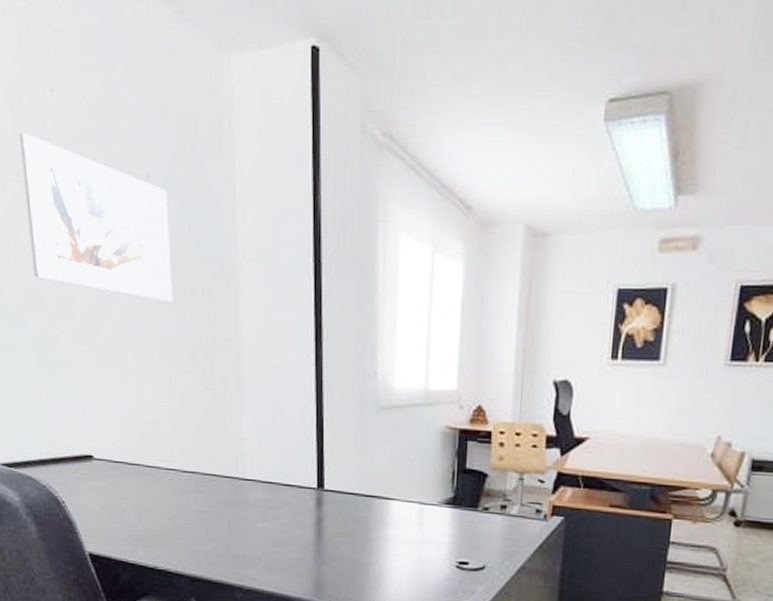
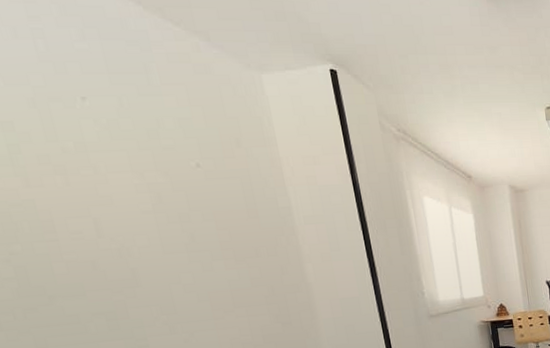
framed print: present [19,133,173,302] -> none [51,134,240,262]

